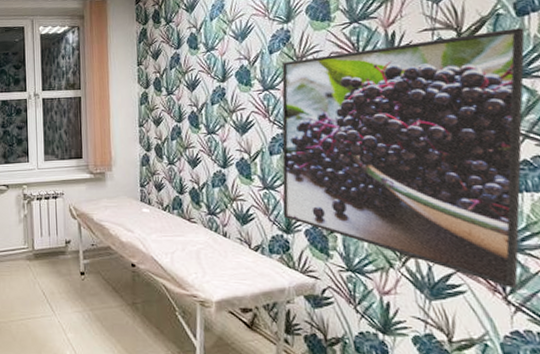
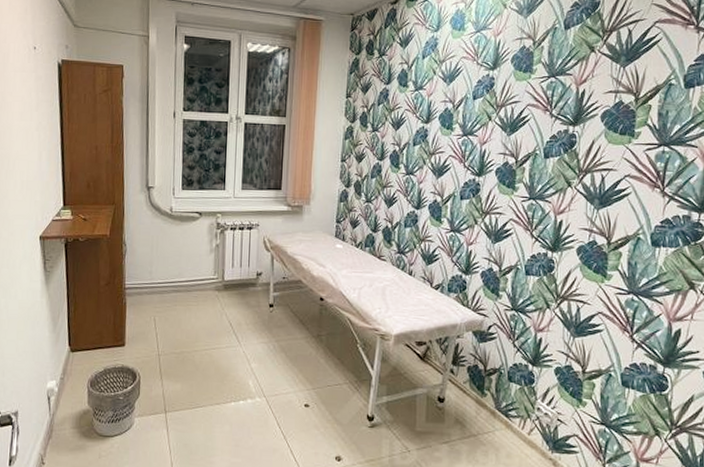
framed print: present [281,28,525,289] -> none [464,99,688,329]

